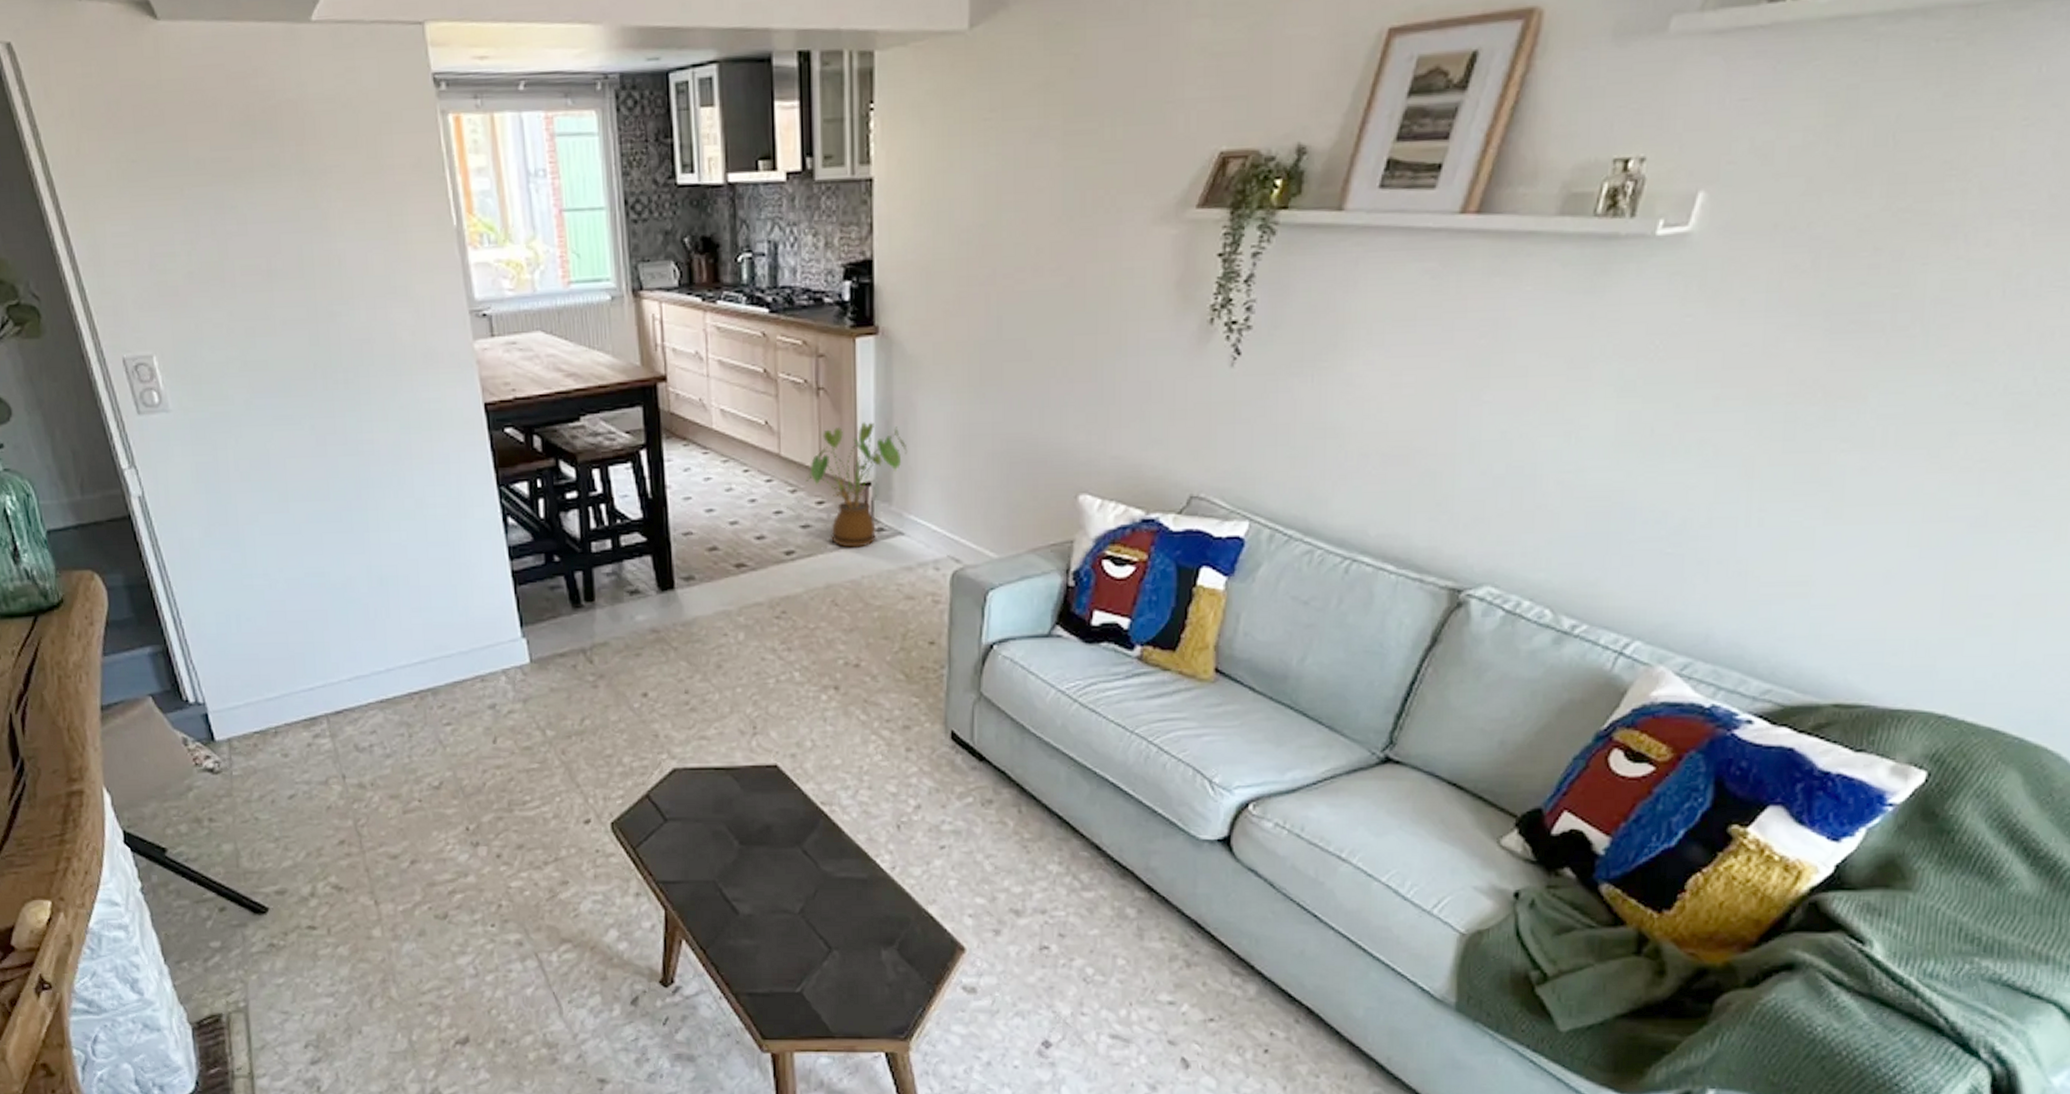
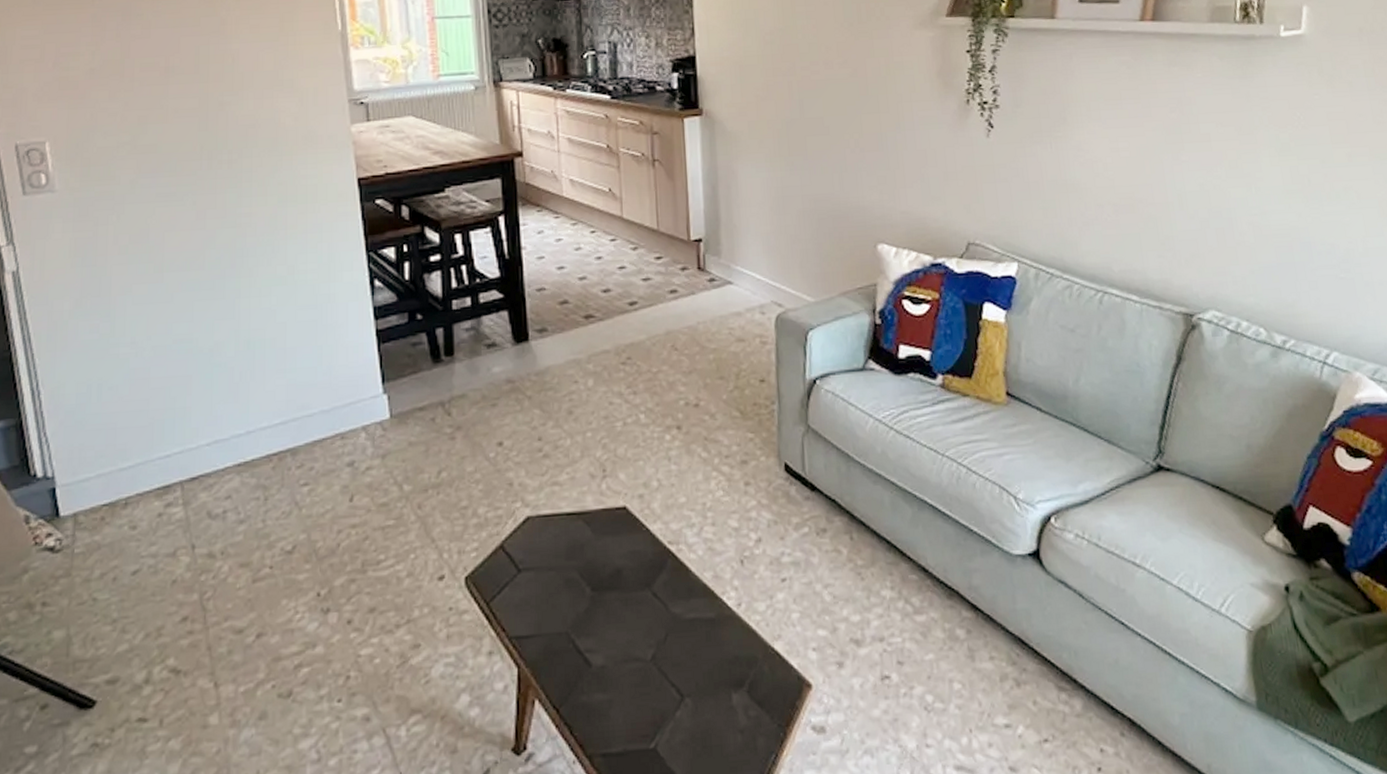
house plant: present [804,422,908,549] -> none [644,187,732,298]

